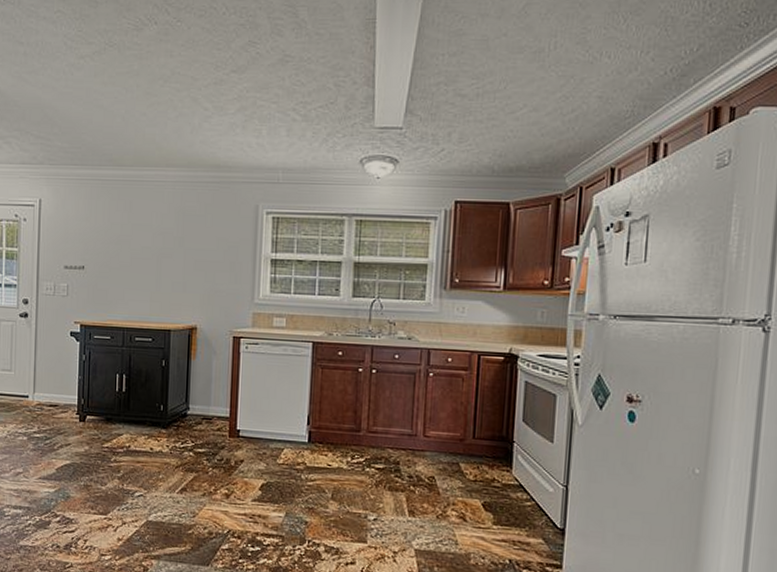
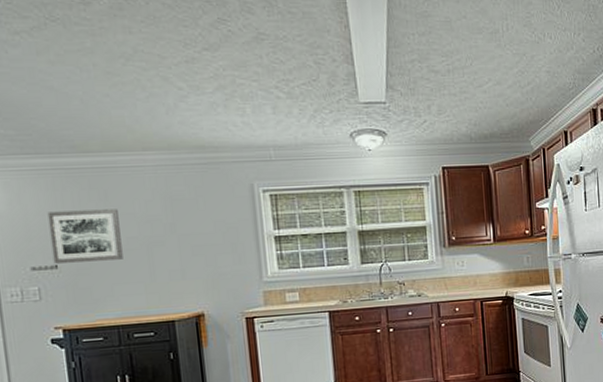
wall art: none [82,218,138,267] -> present [47,209,123,264]

